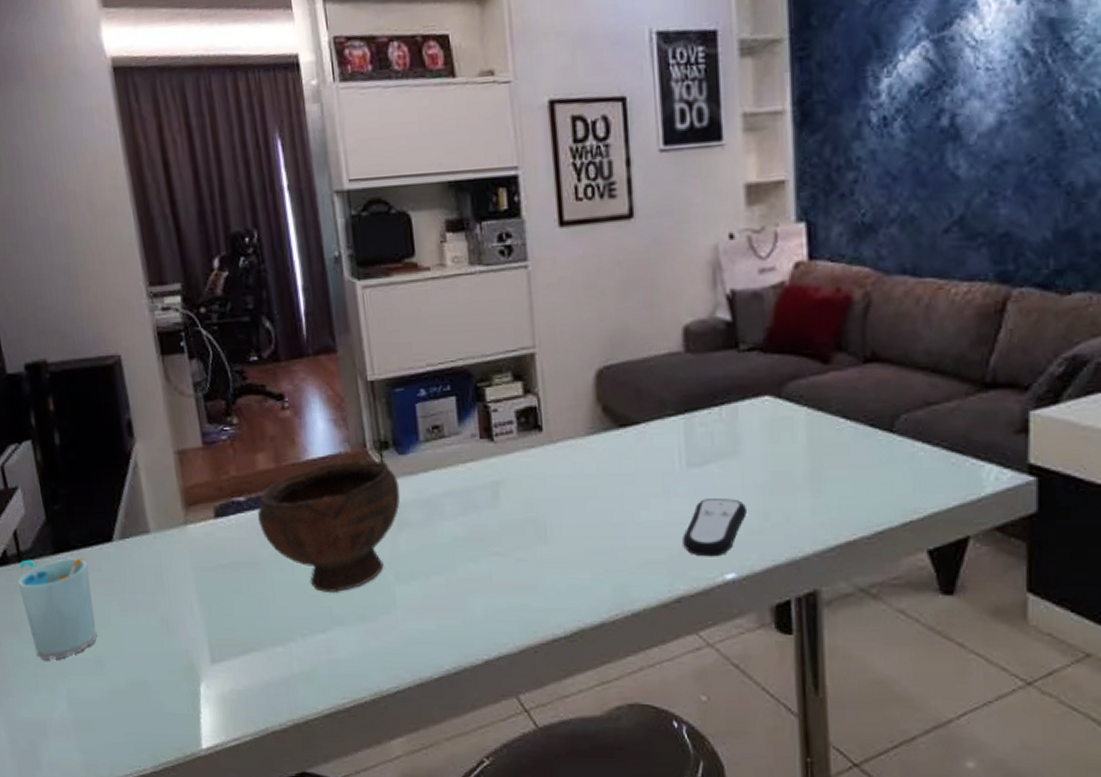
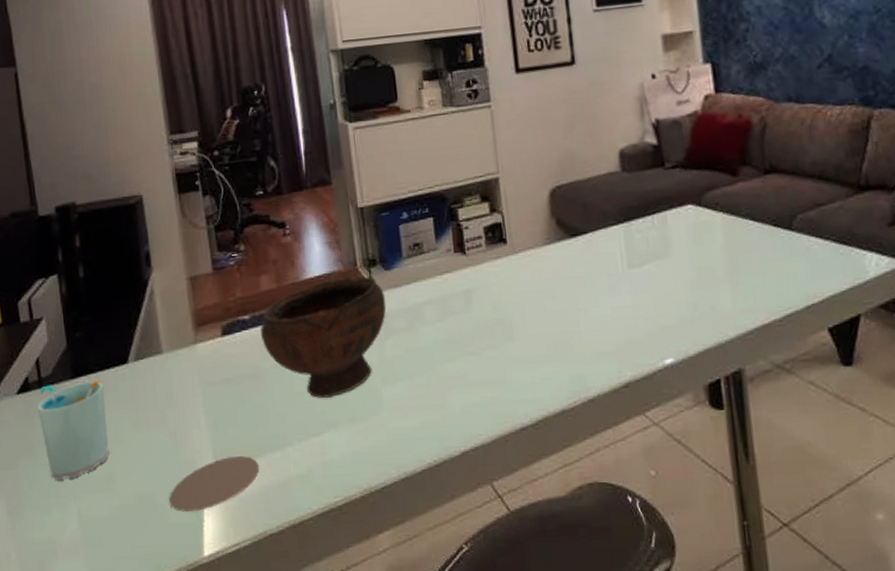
coaster: none [162,647,260,702] -> present [169,455,260,512]
remote control: present [683,498,748,557] -> none [627,293,680,345]

